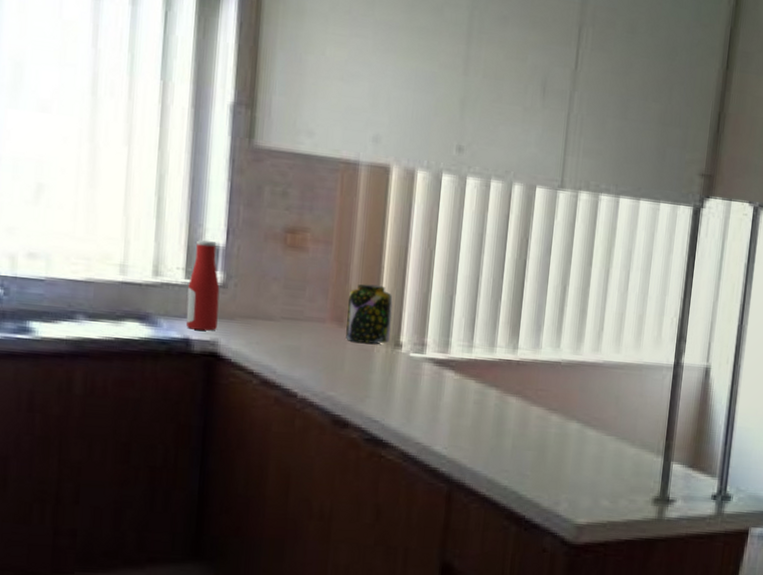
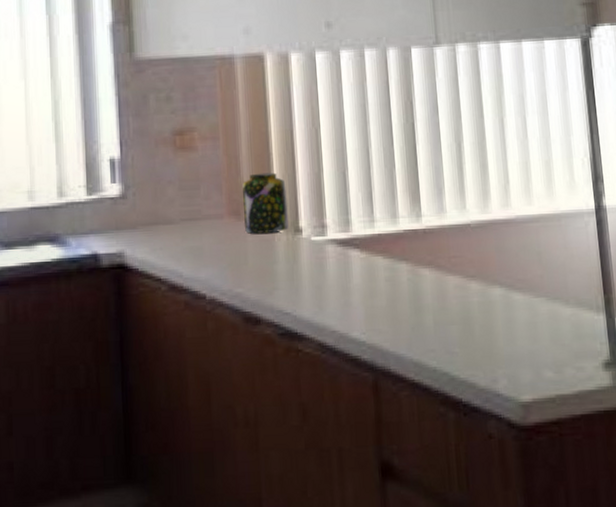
bottle: present [186,239,220,331] -> none [91,154,121,244]

